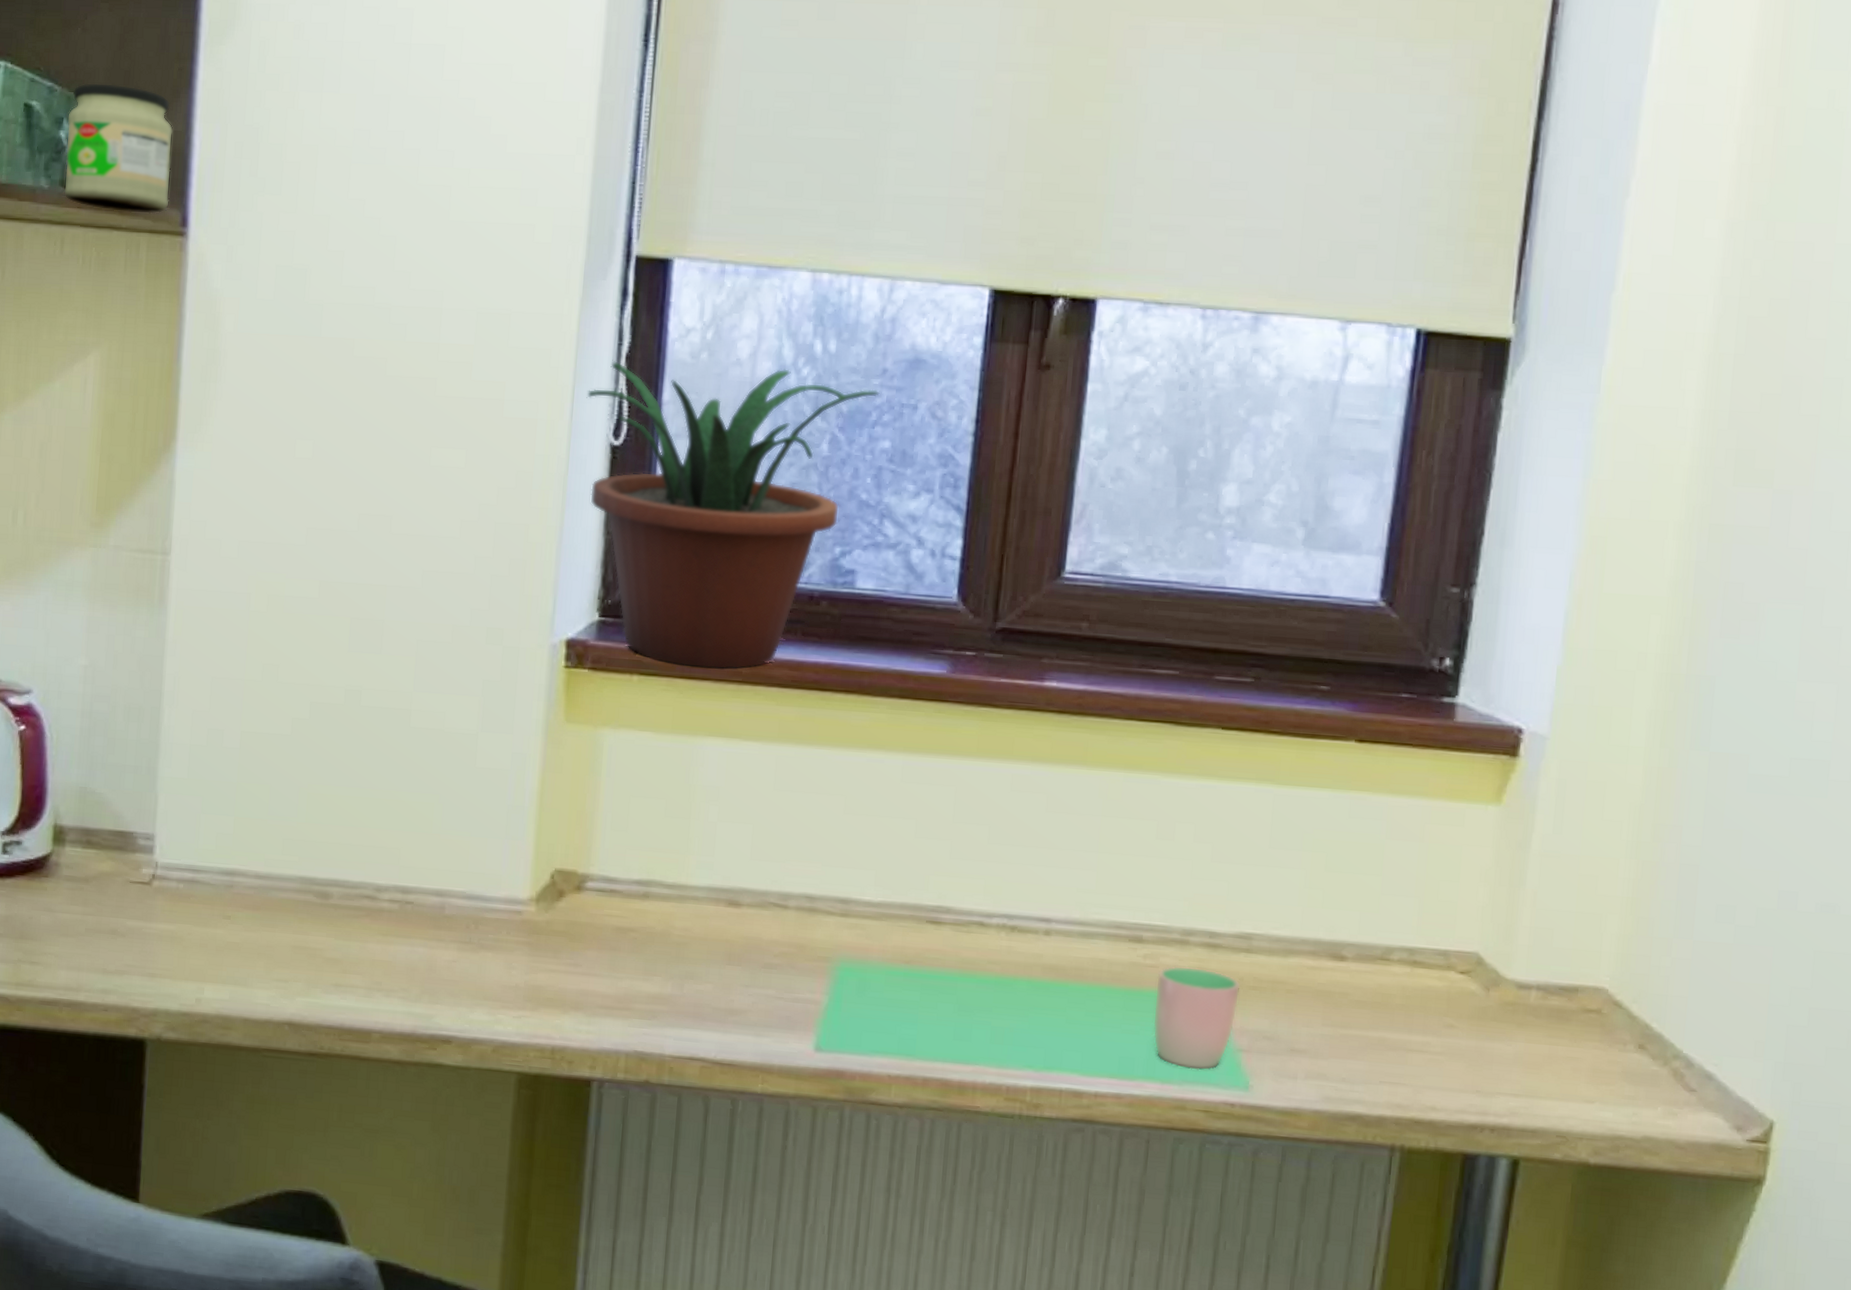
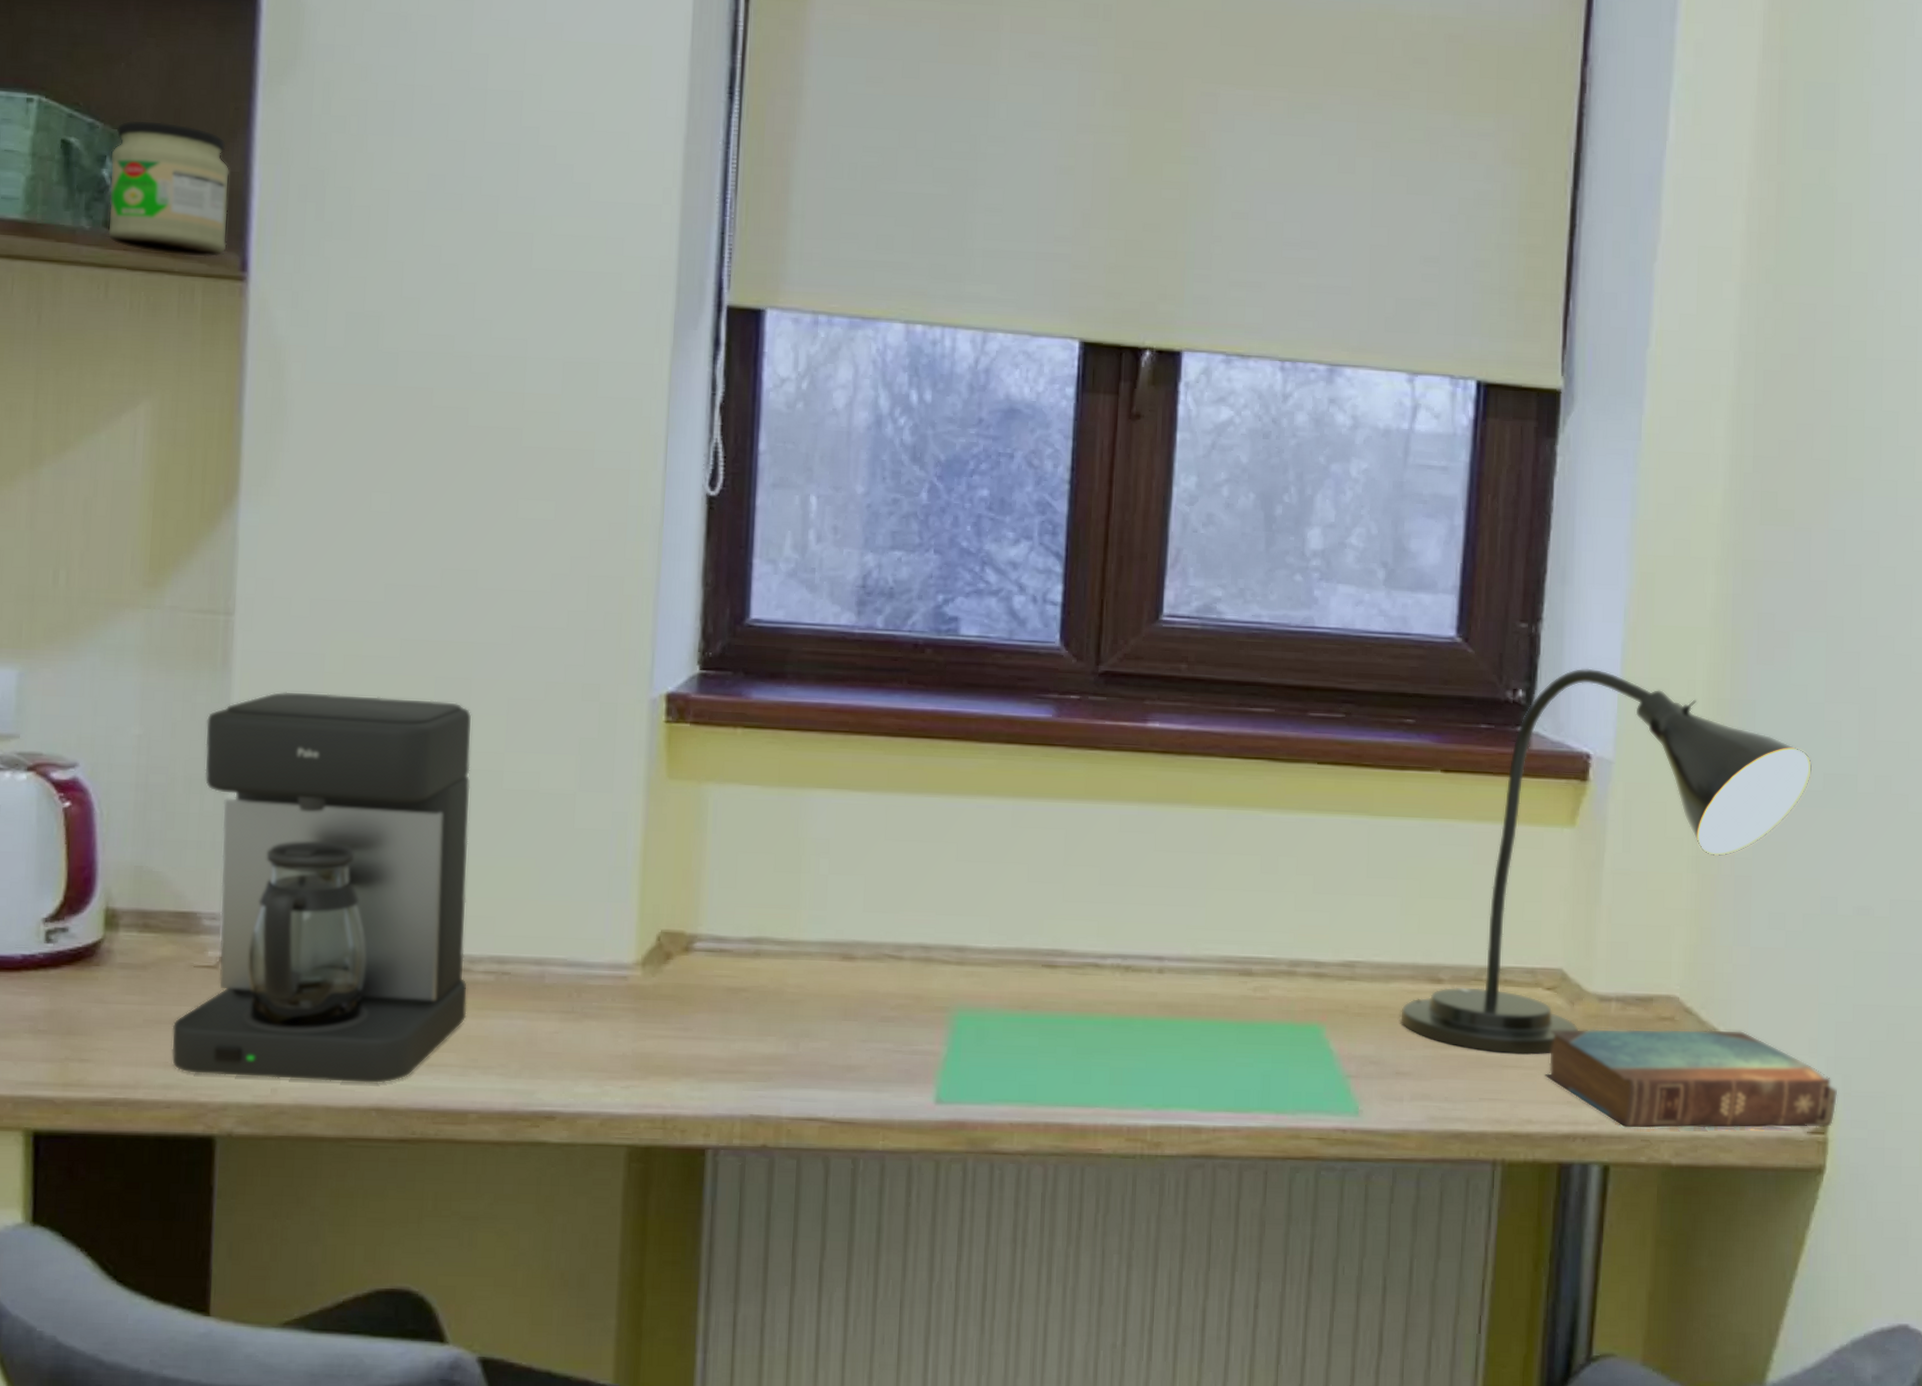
coffee maker: none [109,628,384,1000] -> present [171,691,472,1083]
potted plant: present [586,360,880,669] -> none [680,410,976,720]
cup: present [1153,965,1241,1071] -> none [1265,996,1347,1099]
desk lamp: none [1298,637,1777,1041] -> present [1400,668,1812,1054]
book: none [1453,1015,1785,1137] -> present [1545,1028,1838,1129]

